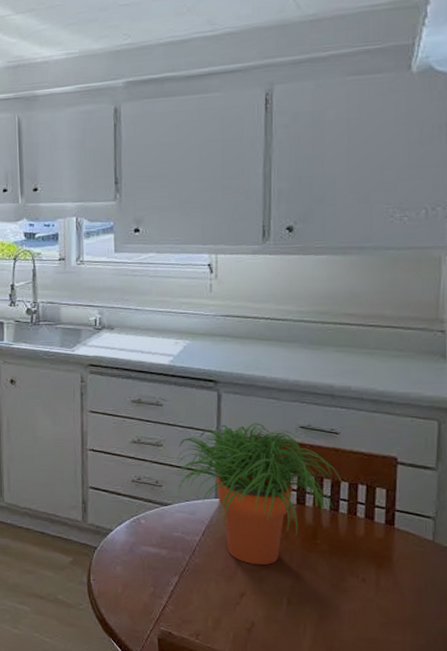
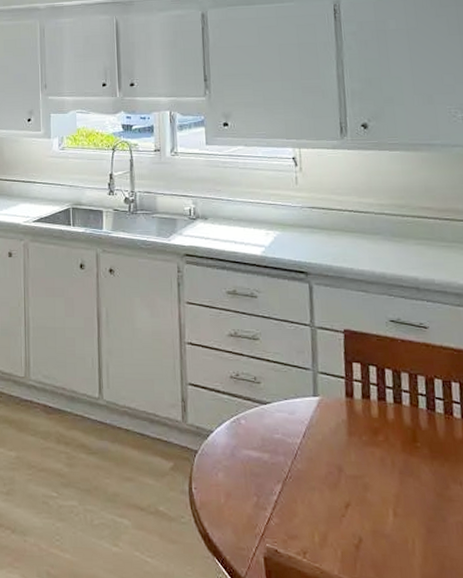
potted plant: present [177,423,343,565] -> none [274,316,437,472]

